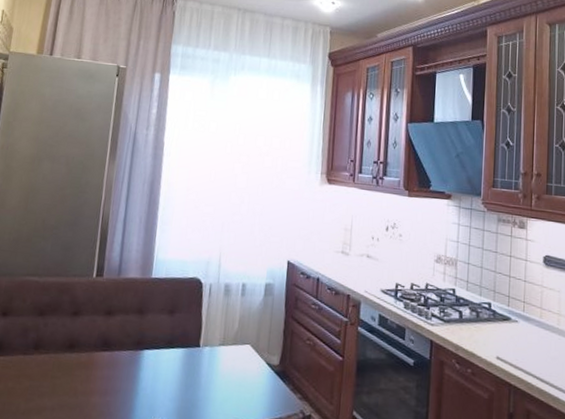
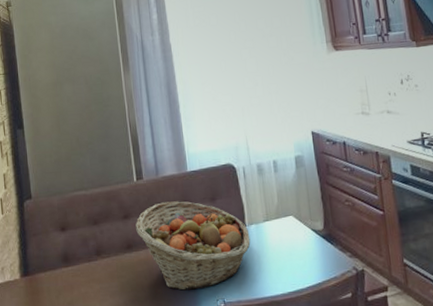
fruit basket: none [83,305,202,406] -> present [135,201,251,291]

